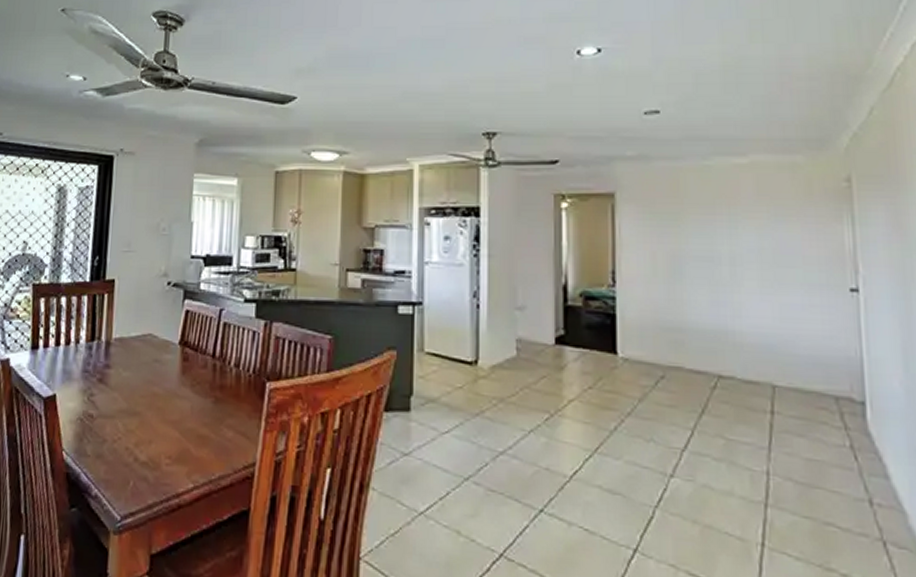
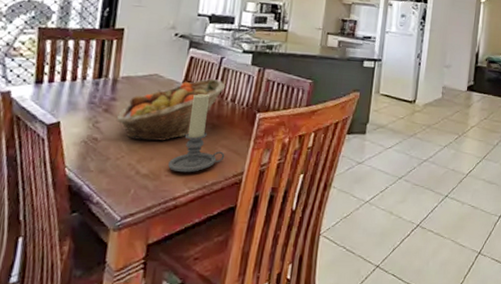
fruit basket: none [111,336,228,419] -> present [116,78,226,141]
candle holder: none [169,356,232,462] -> present [168,93,225,173]

